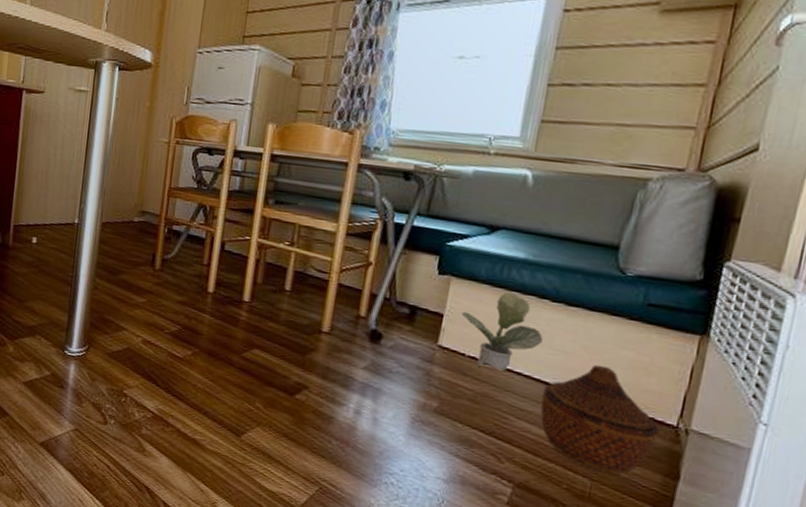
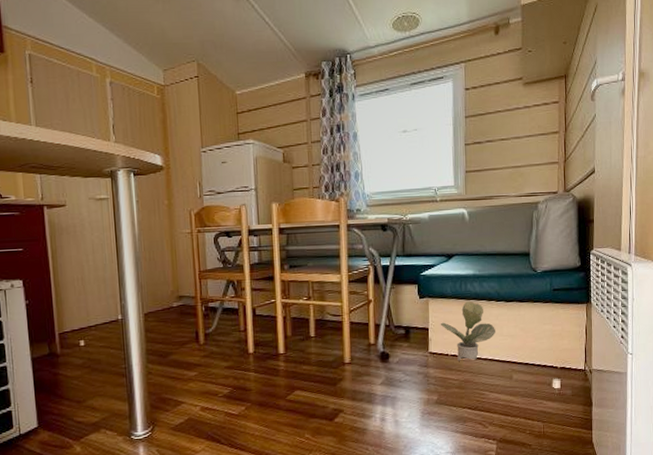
woven basket: present [540,364,660,476] -> none [502,339,576,415]

